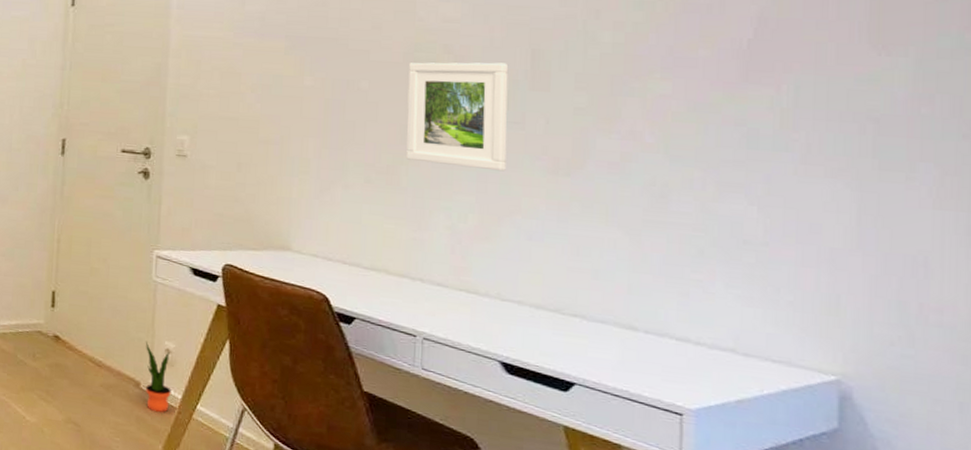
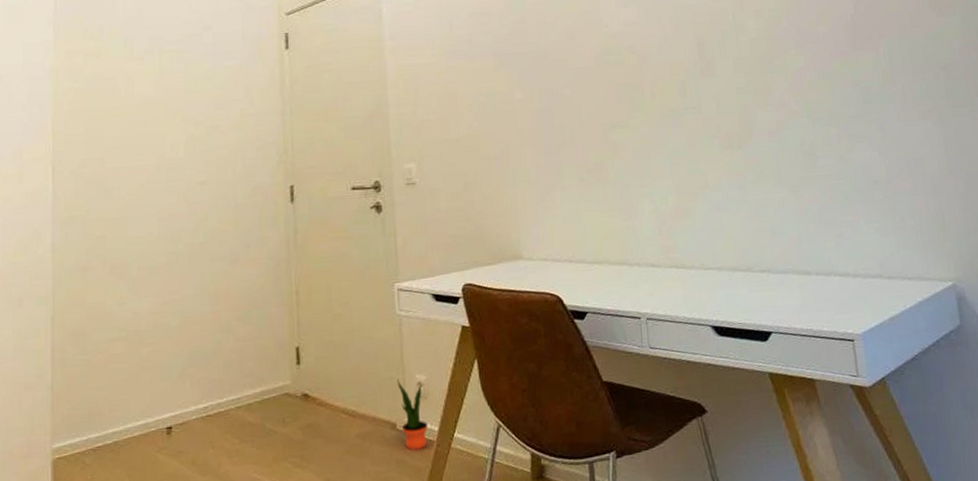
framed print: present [406,62,509,172] -> none [602,56,692,155]

